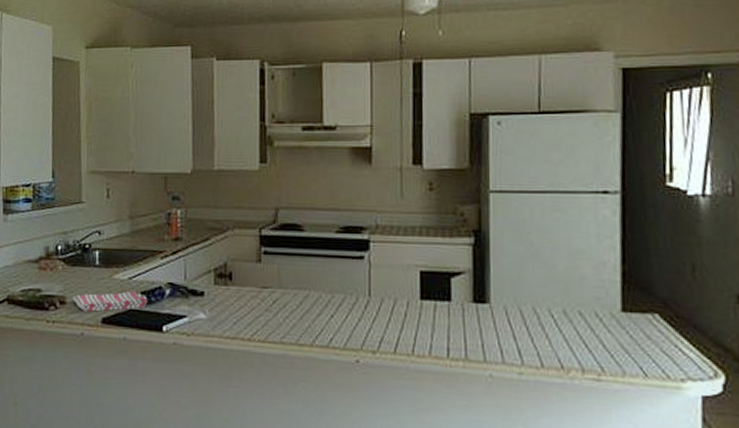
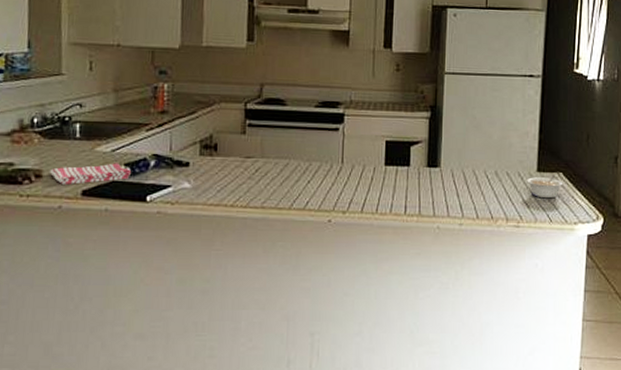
legume: none [607,317,661,347] -> present [527,175,563,199]

